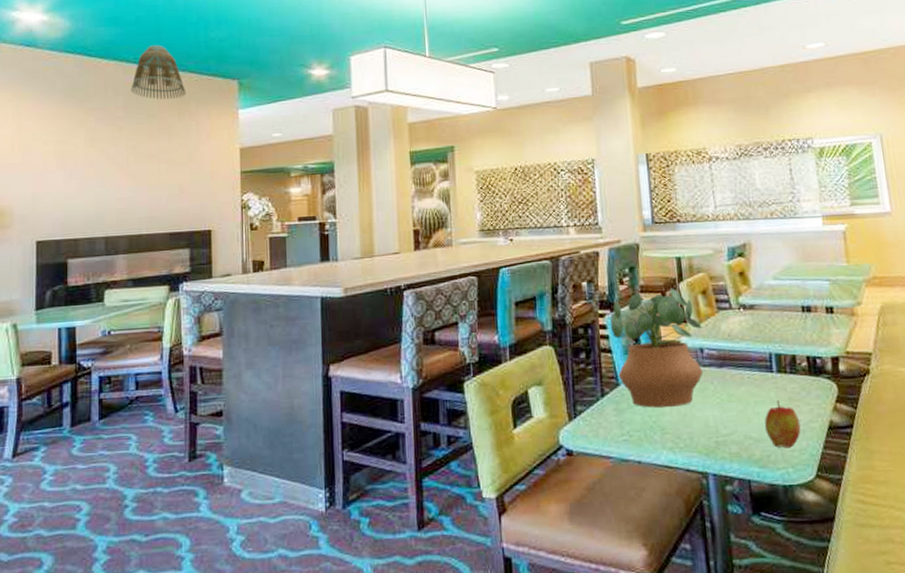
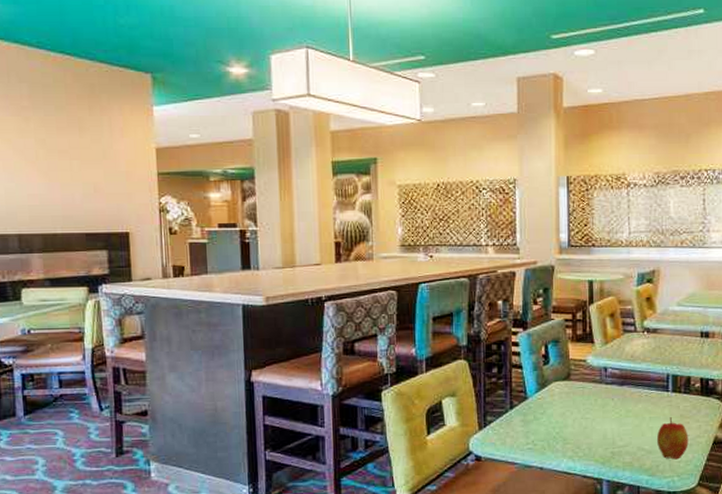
lamp shade: present [131,45,187,100] -> none [35,28,97,90]
potted plant: present [609,288,704,408] -> none [522,310,608,420]

